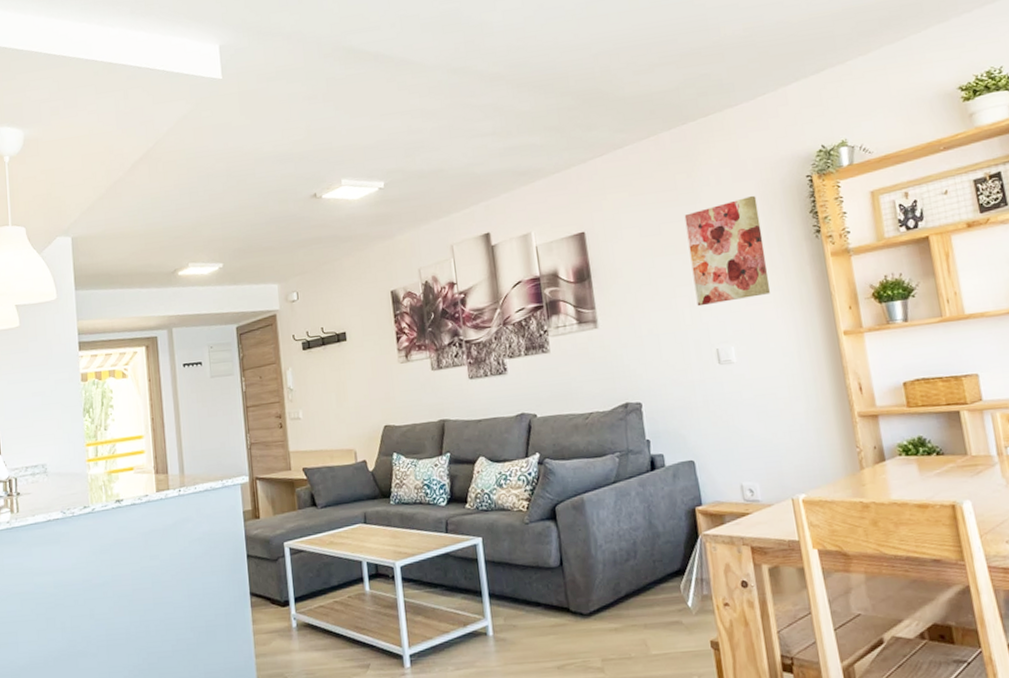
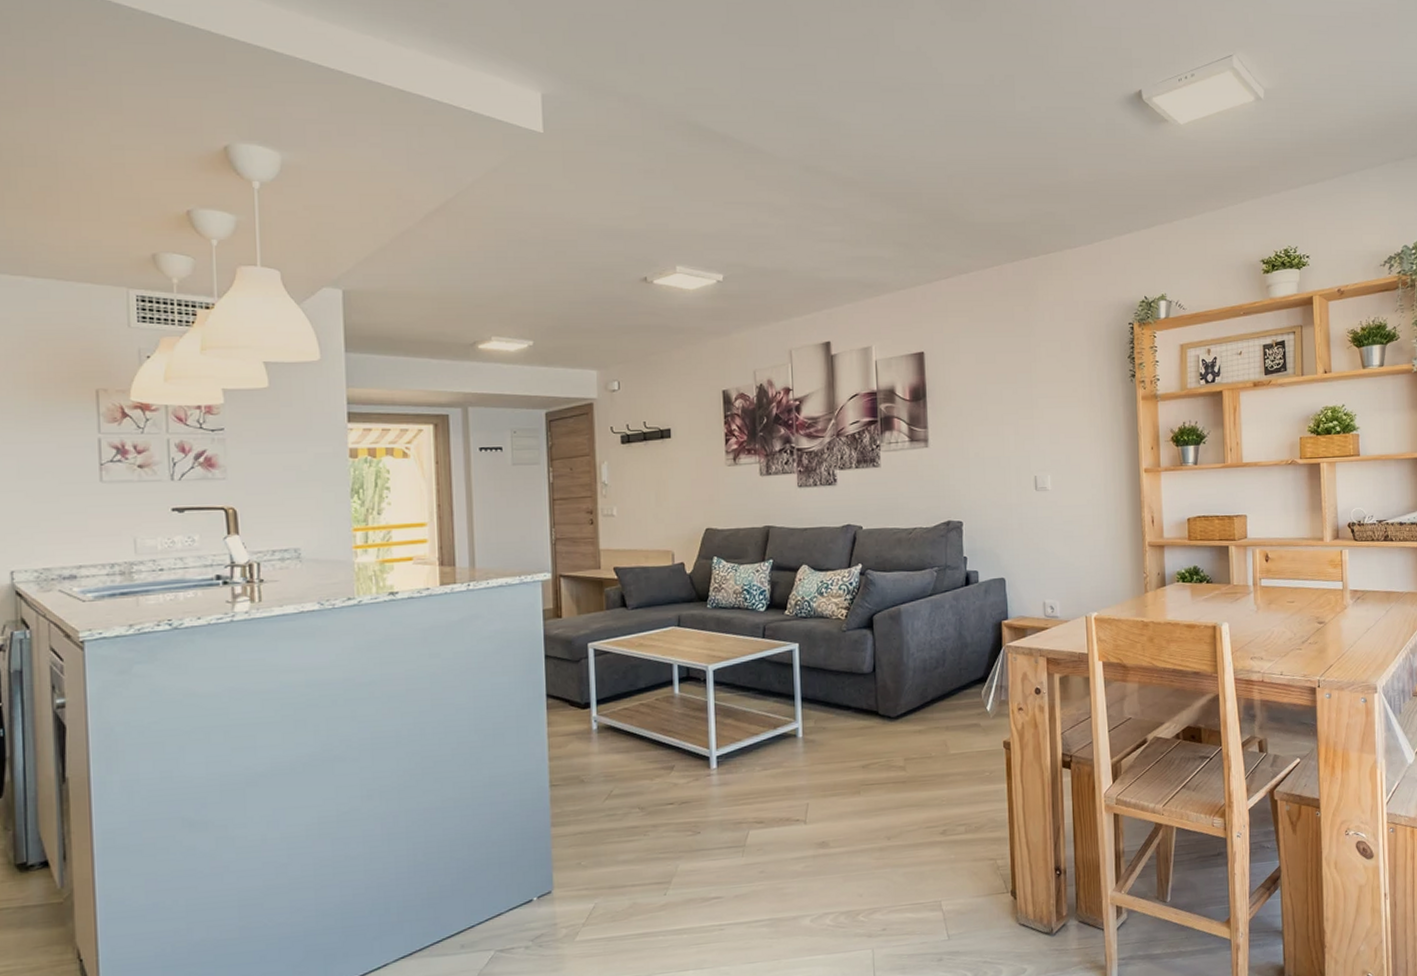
wall art: present [684,195,770,307] -> none [1018,335,1087,435]

